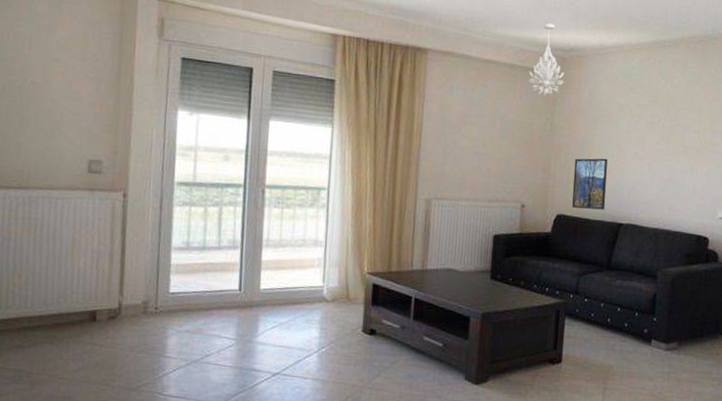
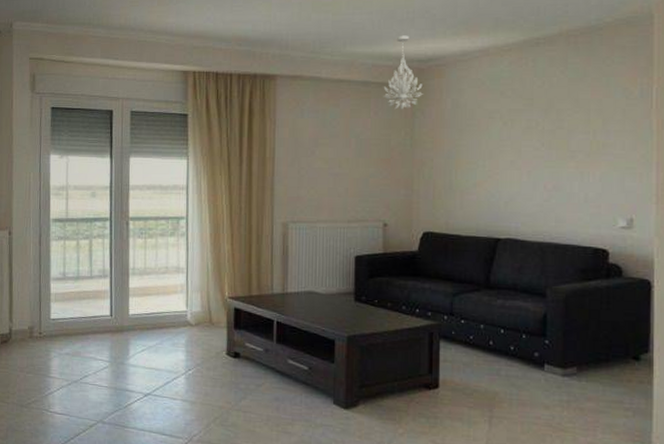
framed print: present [572,158,608,210] -> none [439,170,479,225]

